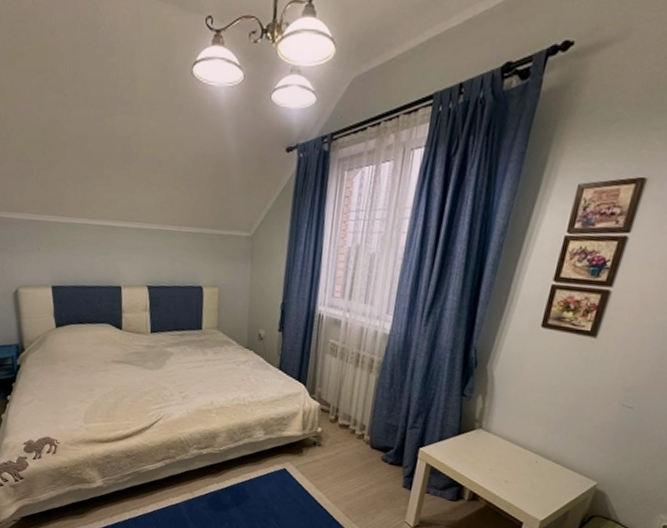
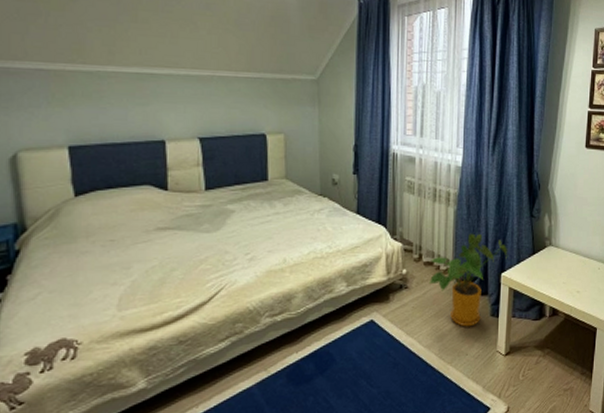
house plant: none [342,403,431,494] -> present [428,233,508,327]

